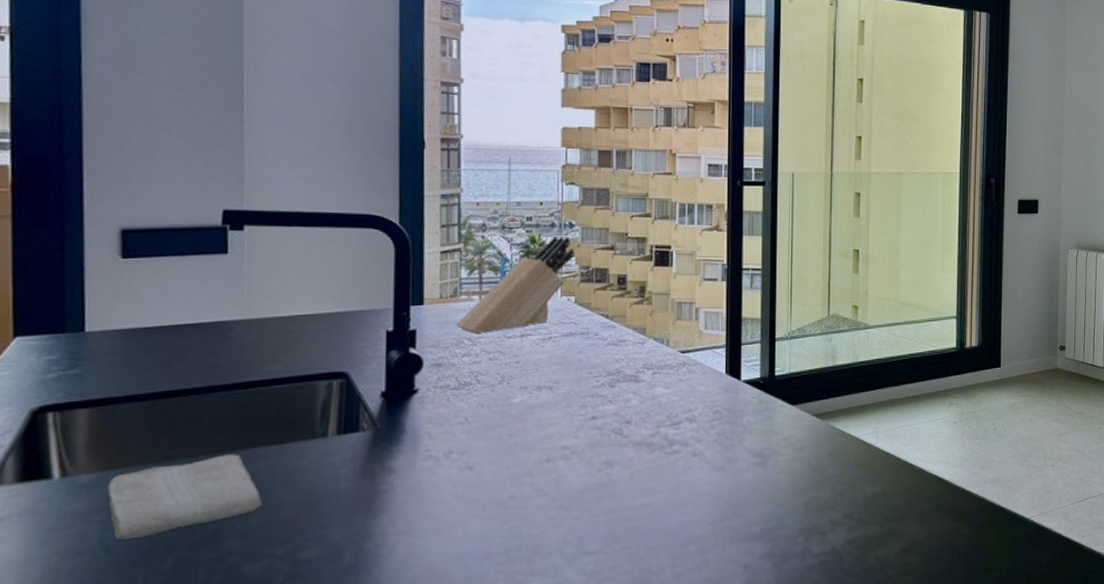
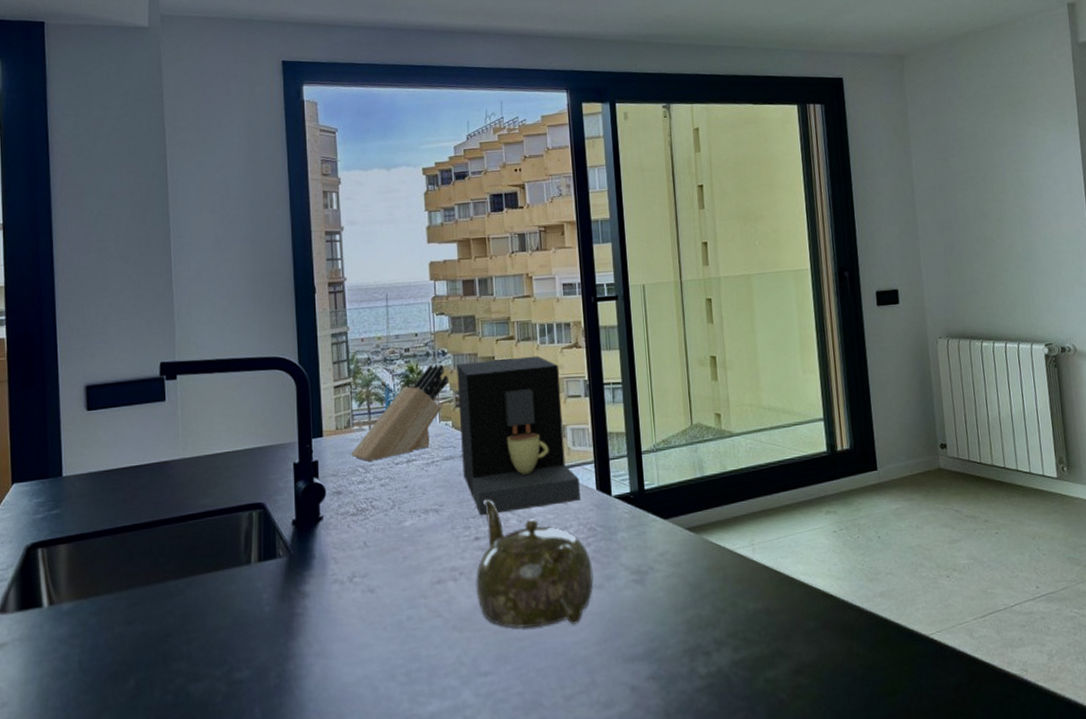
washcloth: present [108,454,263,540] -> none [83,582,202,662]
coffee maker: none [583,235,708,396] -> present [456,356,580,516]
teapot: none [588,378,715,508] -> present [476,499,594,628]

